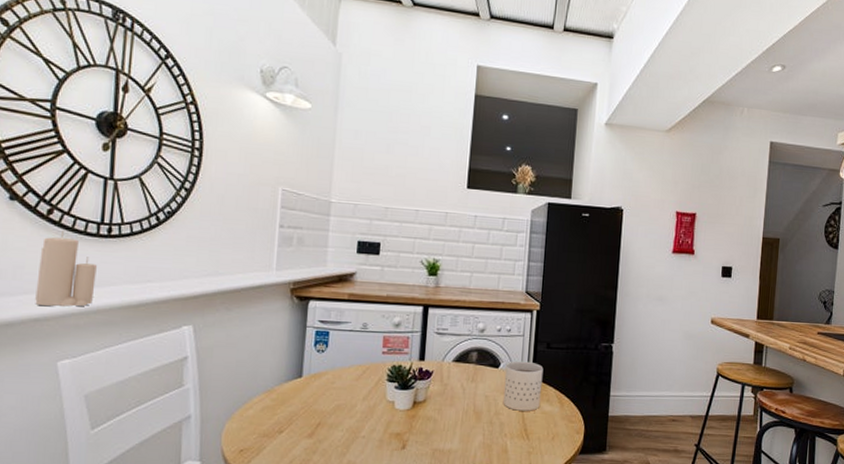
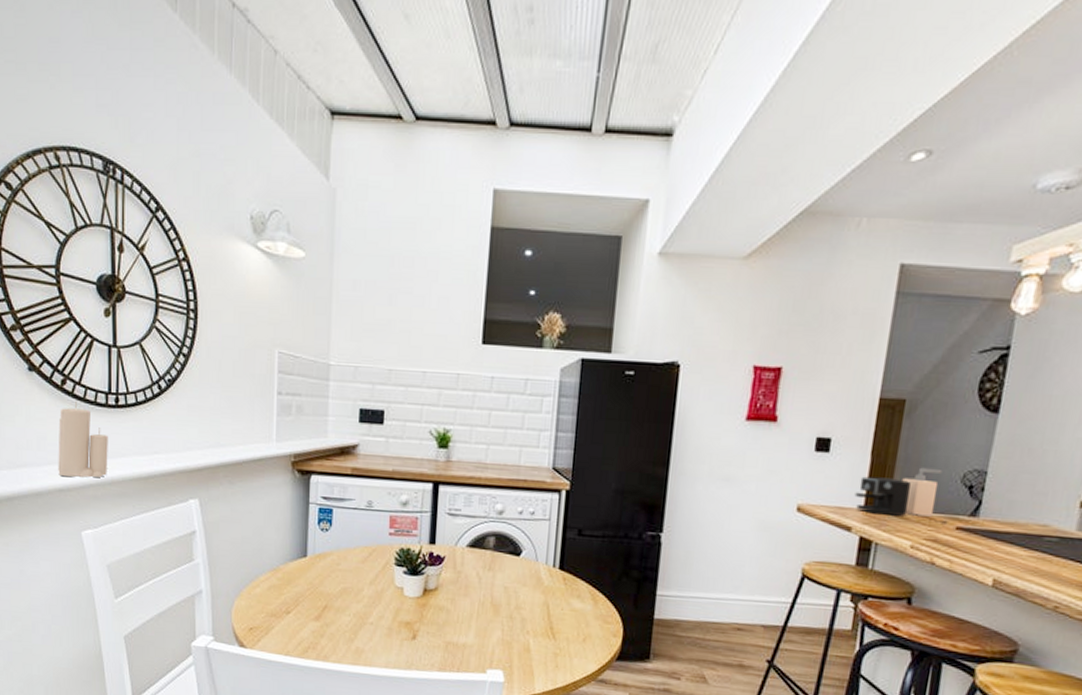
mug: present [503,361,544,411] -> none [525,548,574,608]
coffee maker: none [750,295,812,331] -> present [854,476,948,525]
soap dispenser: none [781,288,806,325] -> present [902,467,943,517]

